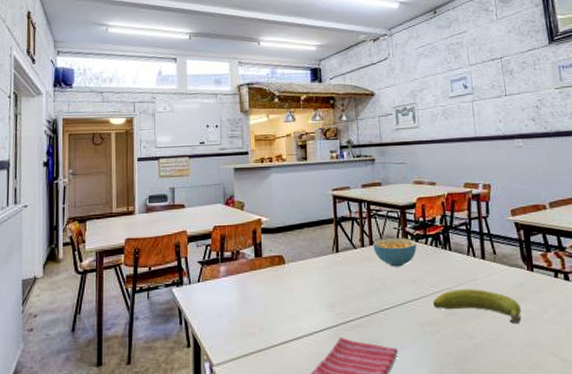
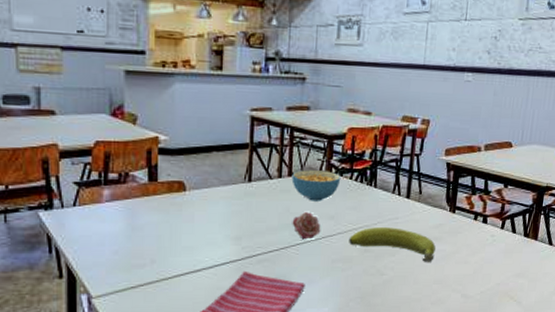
flower: none [378,278,406,305] -> present [292,212,321,240]

